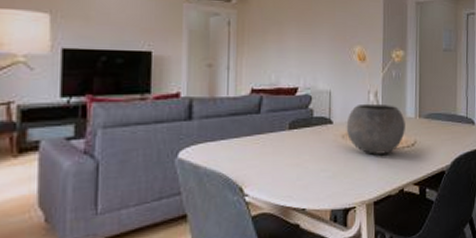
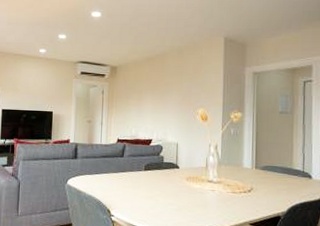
bowl: present [346,103,405,155] -> none [190,154,242,196]

